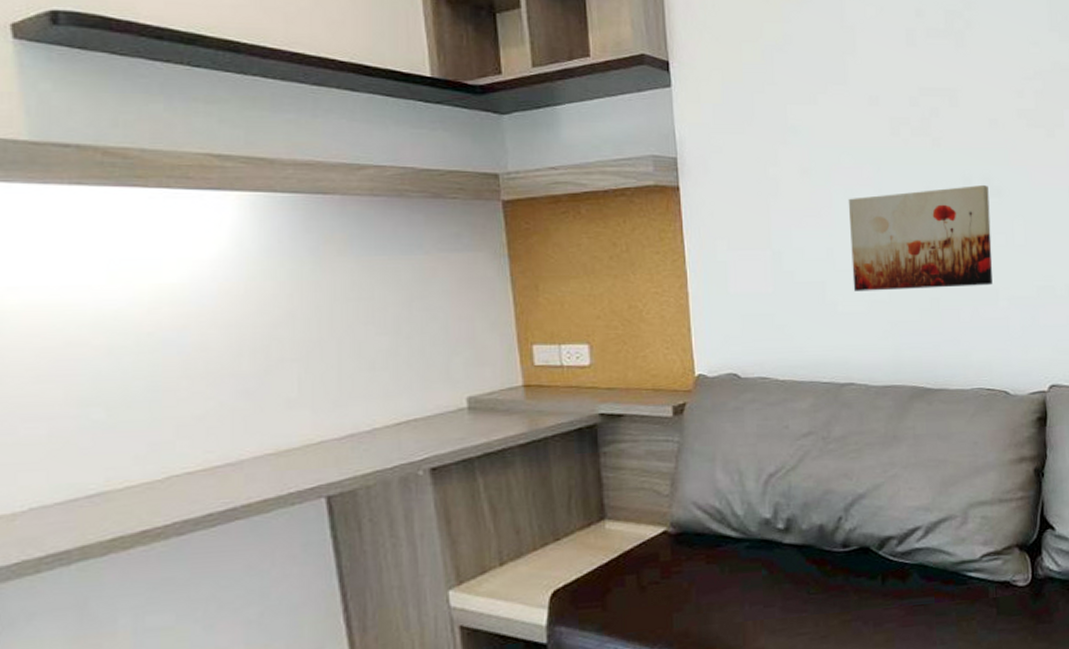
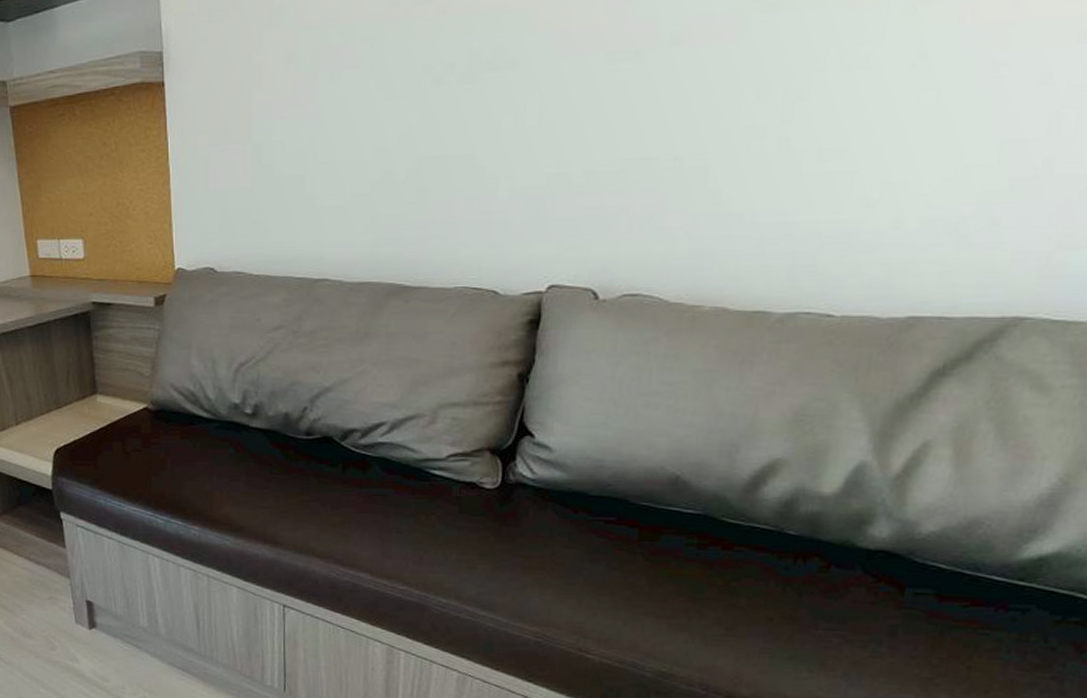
wall art: present [848,184,993,292] -> none [334,56,500,185]

